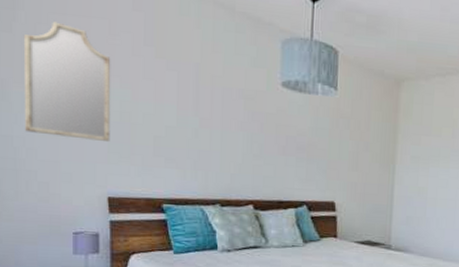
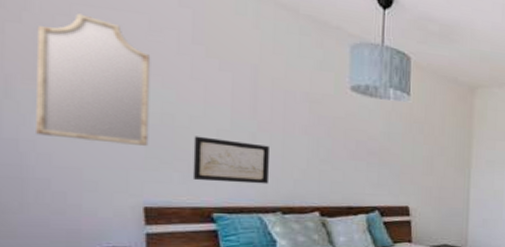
wall art: none [146,132,210,178] -> present [192,136,270,184]

